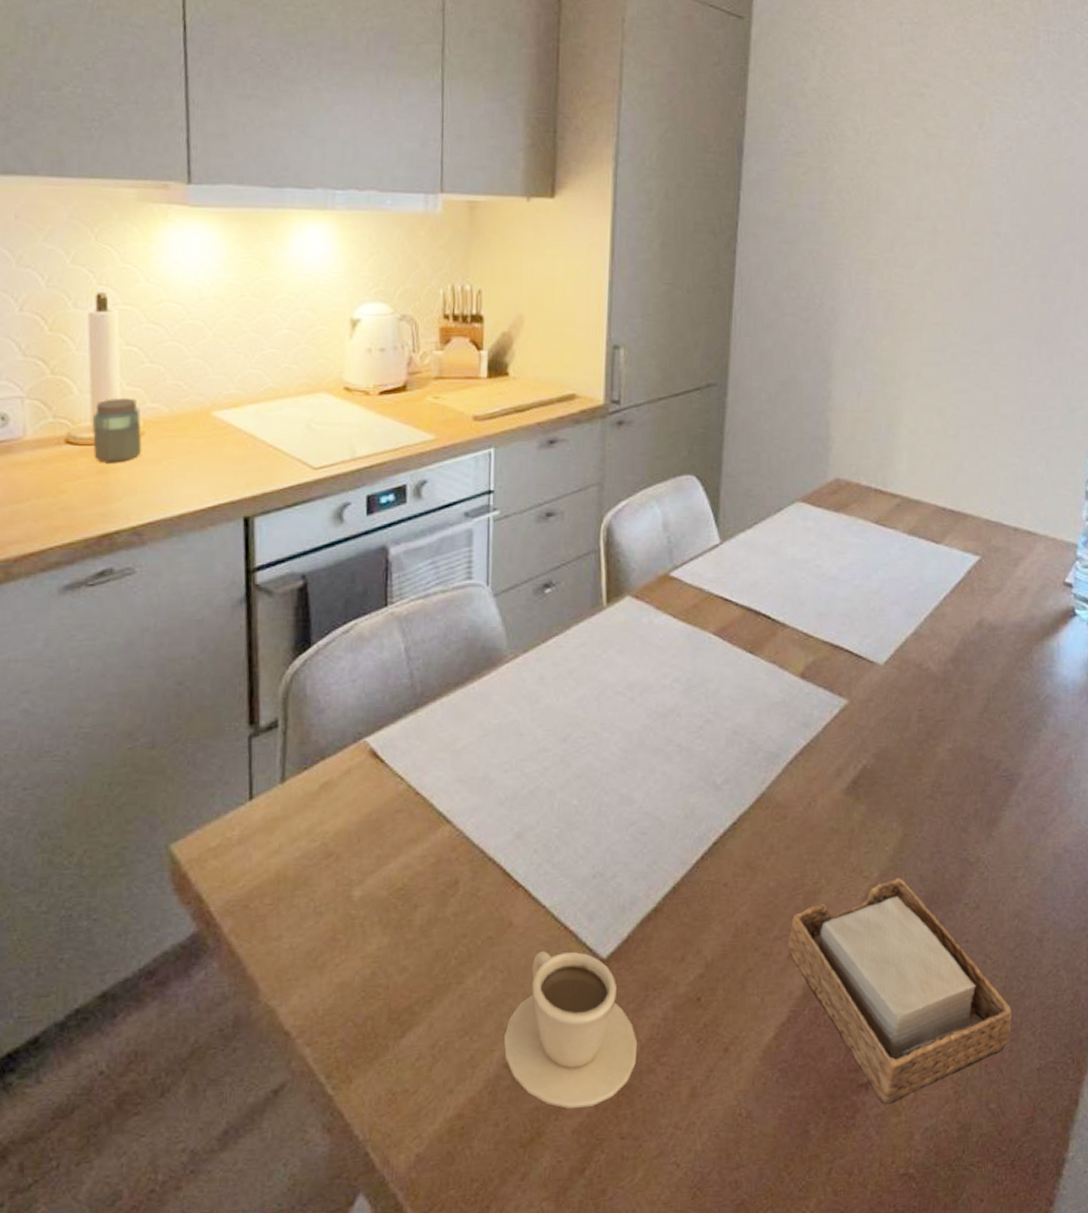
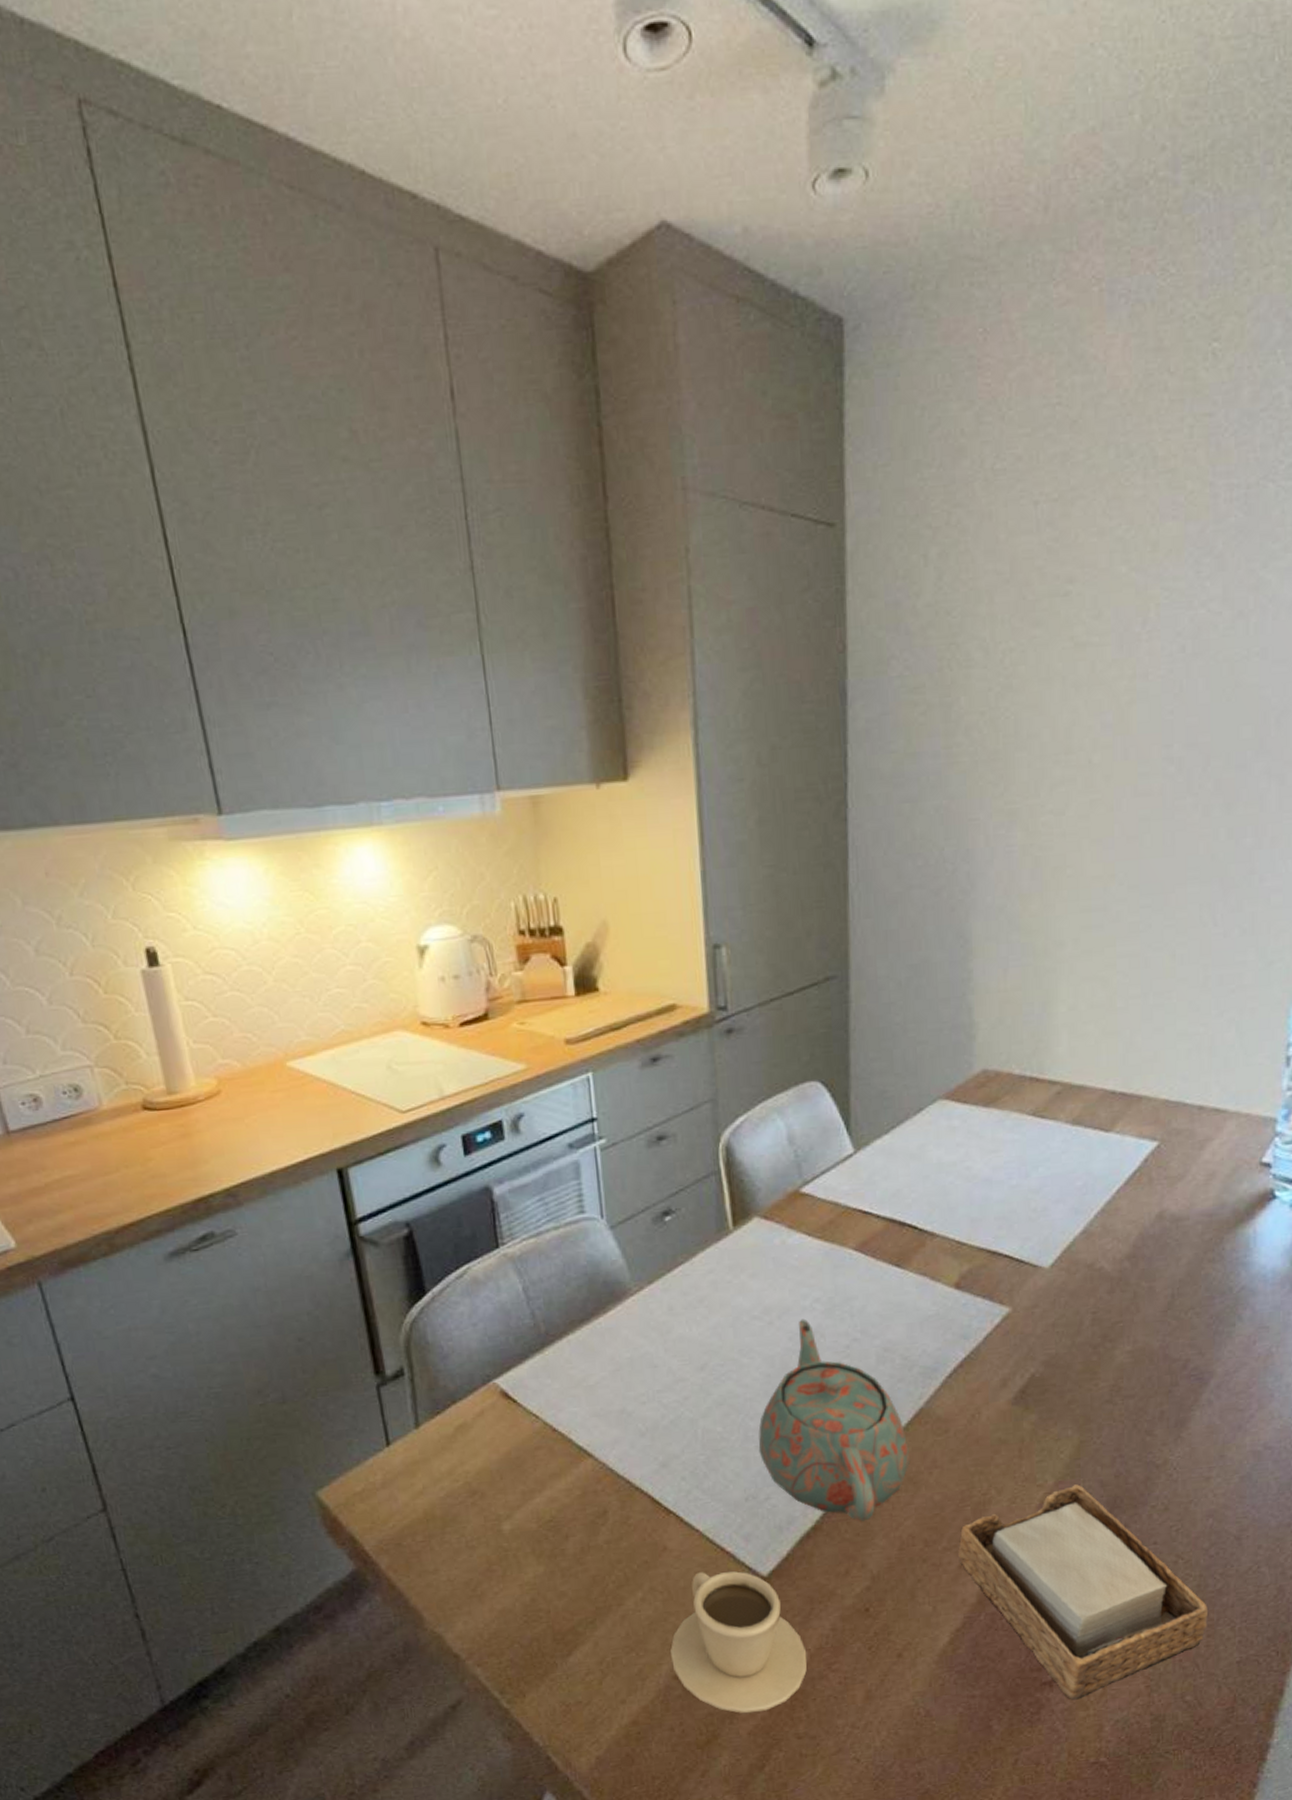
peanut butter: present [92,397,143,463] -> none [165,1056,222,1126]
teapot: none [610,697,749,906] -> present [758,1318,910,1522]

